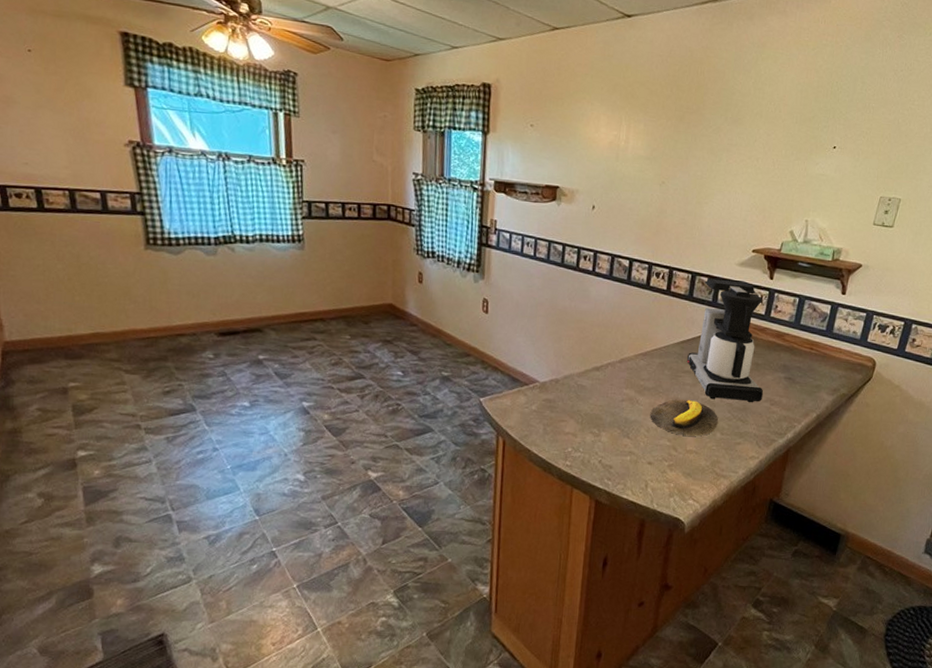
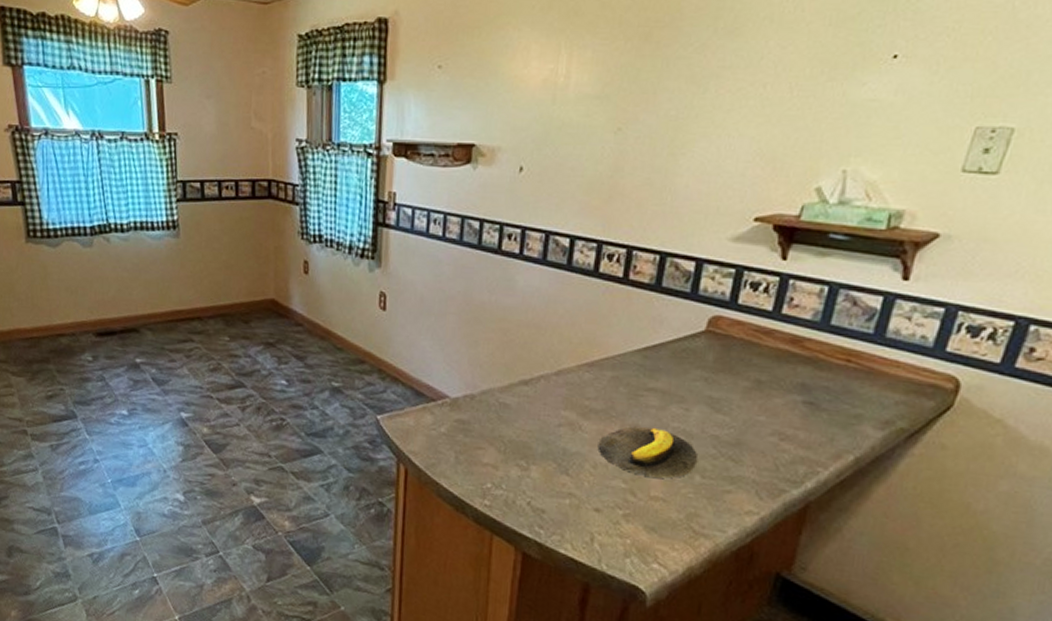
coffee maker: present [686,277,764,403] -> none [651,258,769,437]

